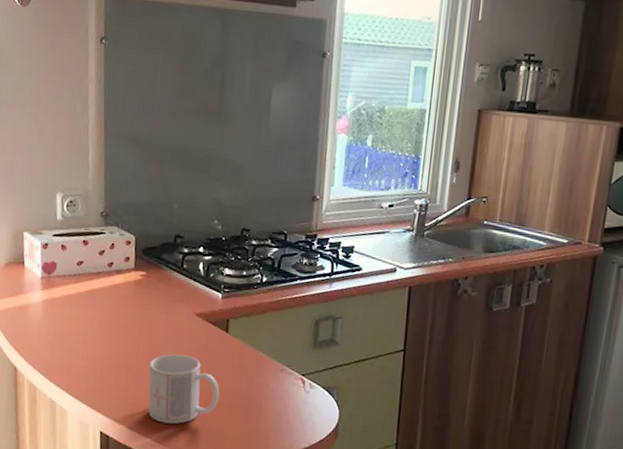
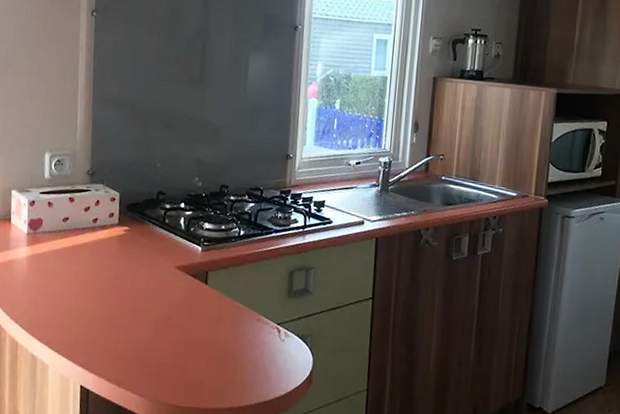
mug: present [148,354,220,424] -> none [129,306,199,376]

